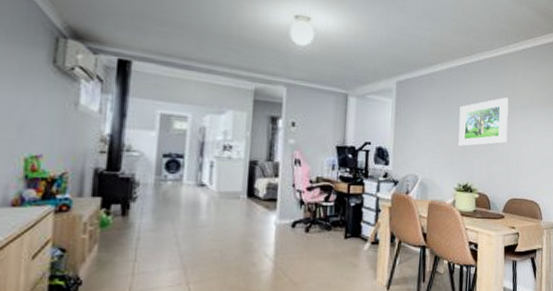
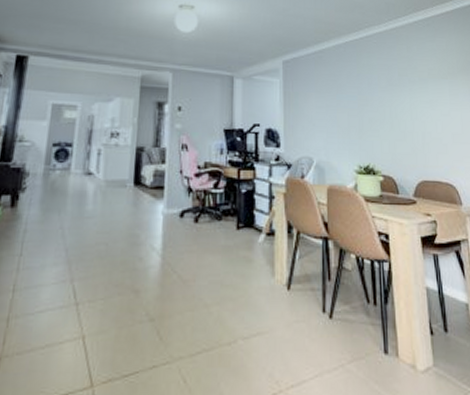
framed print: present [458,97,509,147] -> none [352,71,409,126]

